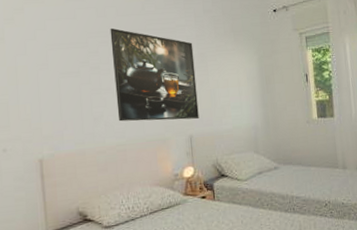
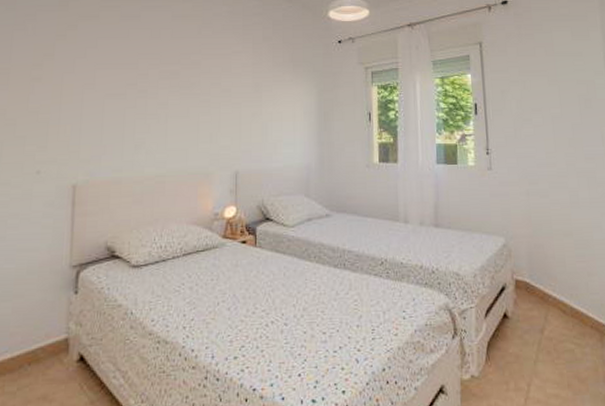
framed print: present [110,28,199,122] -> none [160,50,248,154]

